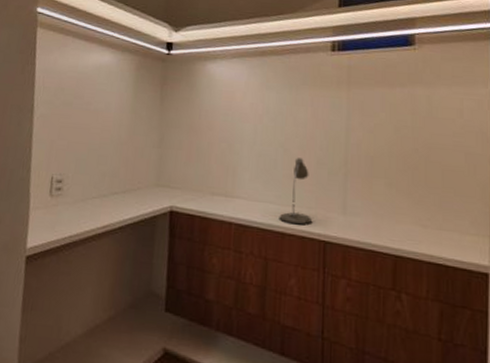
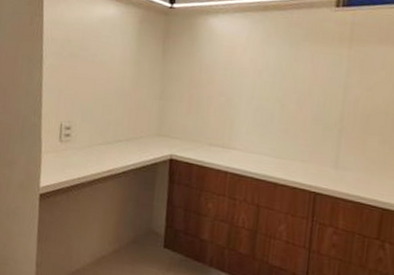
desk lamp: present [279,158,313,225] -> none [272,113,305,176]

